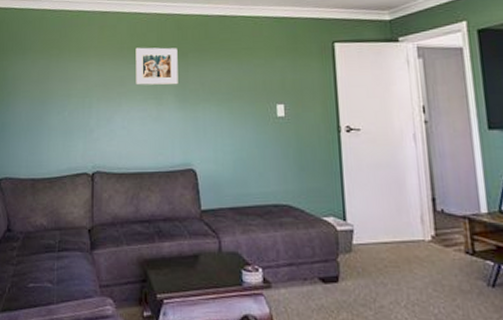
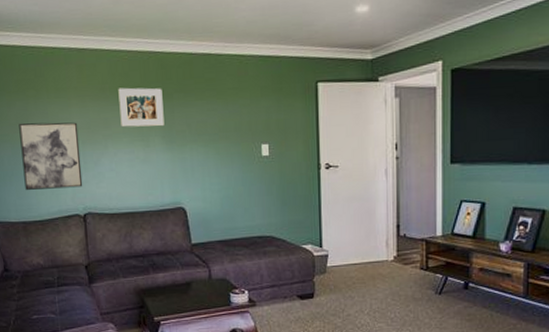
wall art: none [38,79,95,146] -> present [19,122,83,190]

